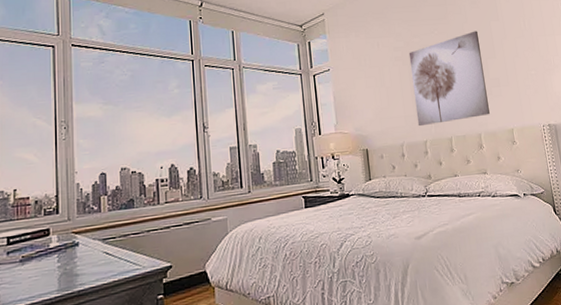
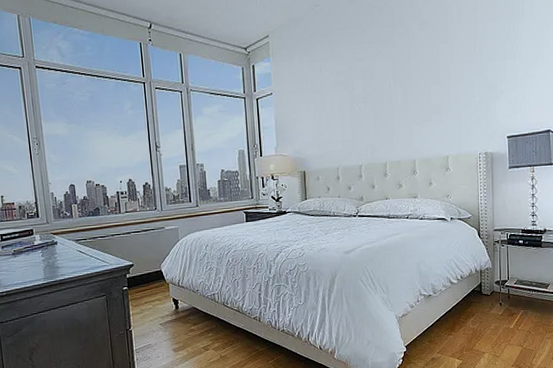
wall art: present [408,31,490,127] -> none [351,54,427,151]

